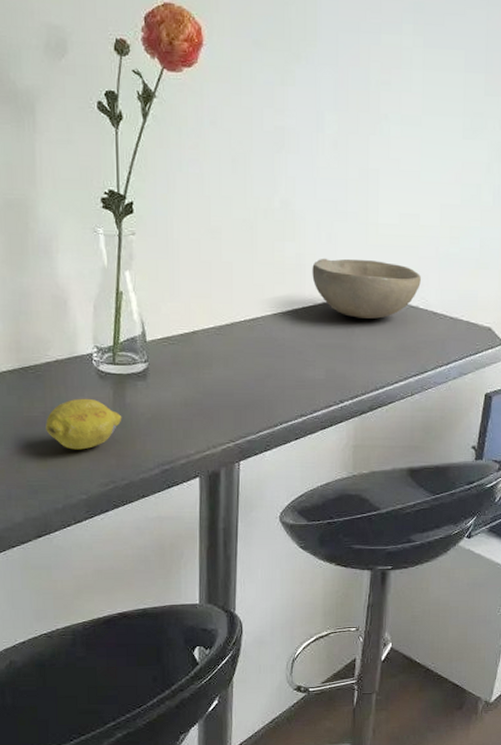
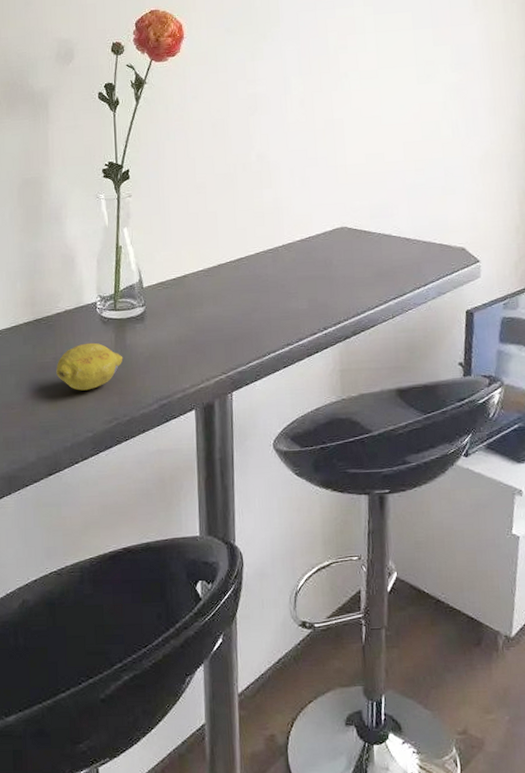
bowl: present [312,258,421,319] -> none [289,197,391,250]

